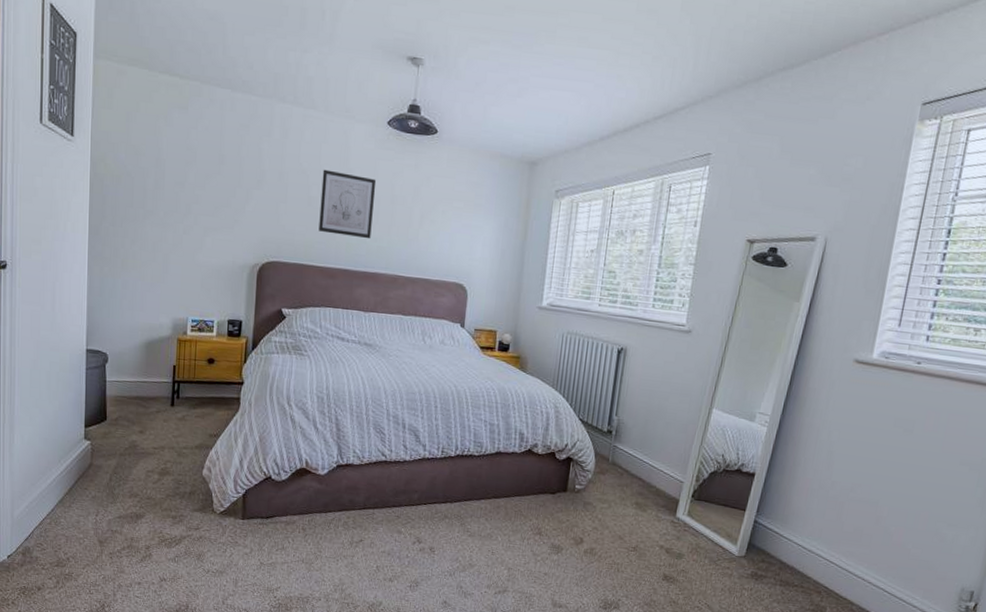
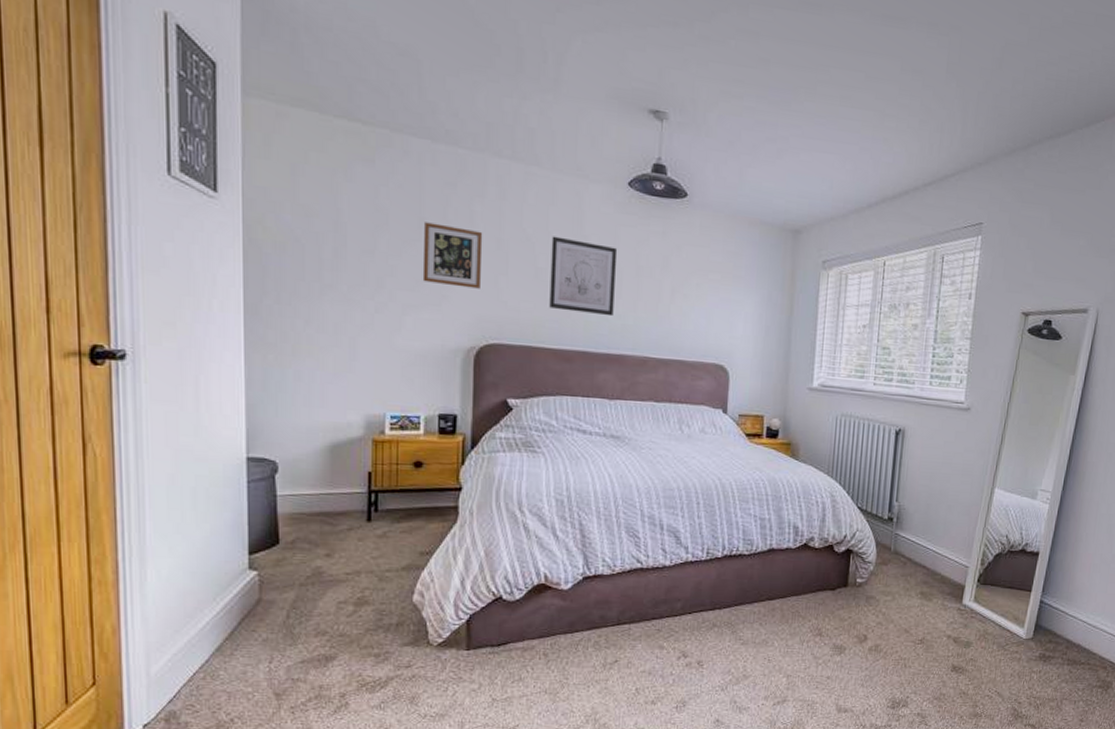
picture frame: none [220,158,268,215] -> present [422,222,483,289]

